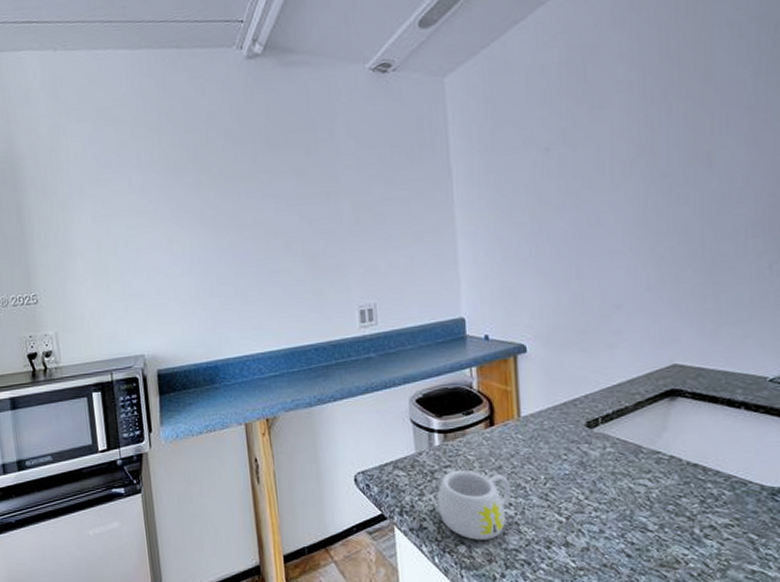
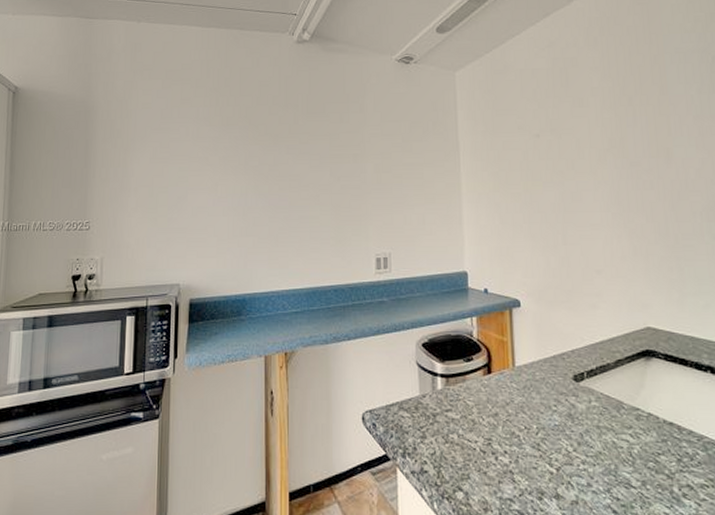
mug: present [437,470,512,540] -> none [438,415,507,487]

